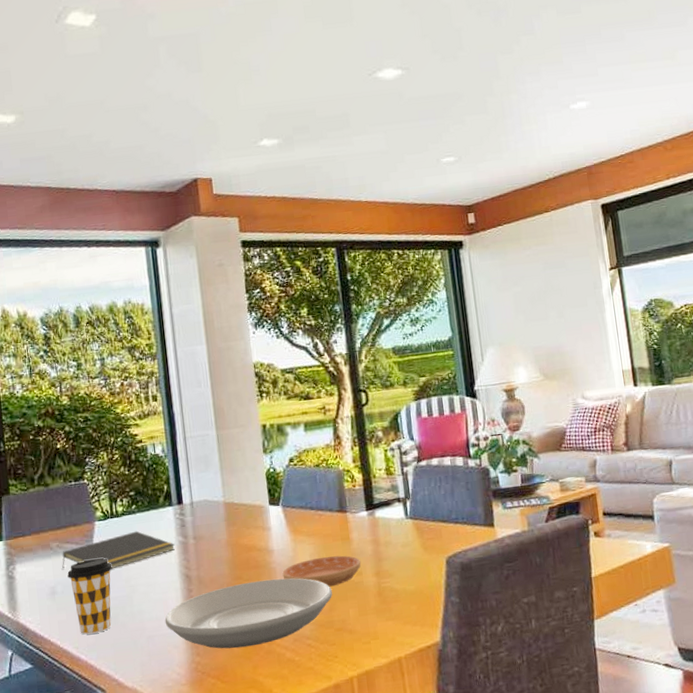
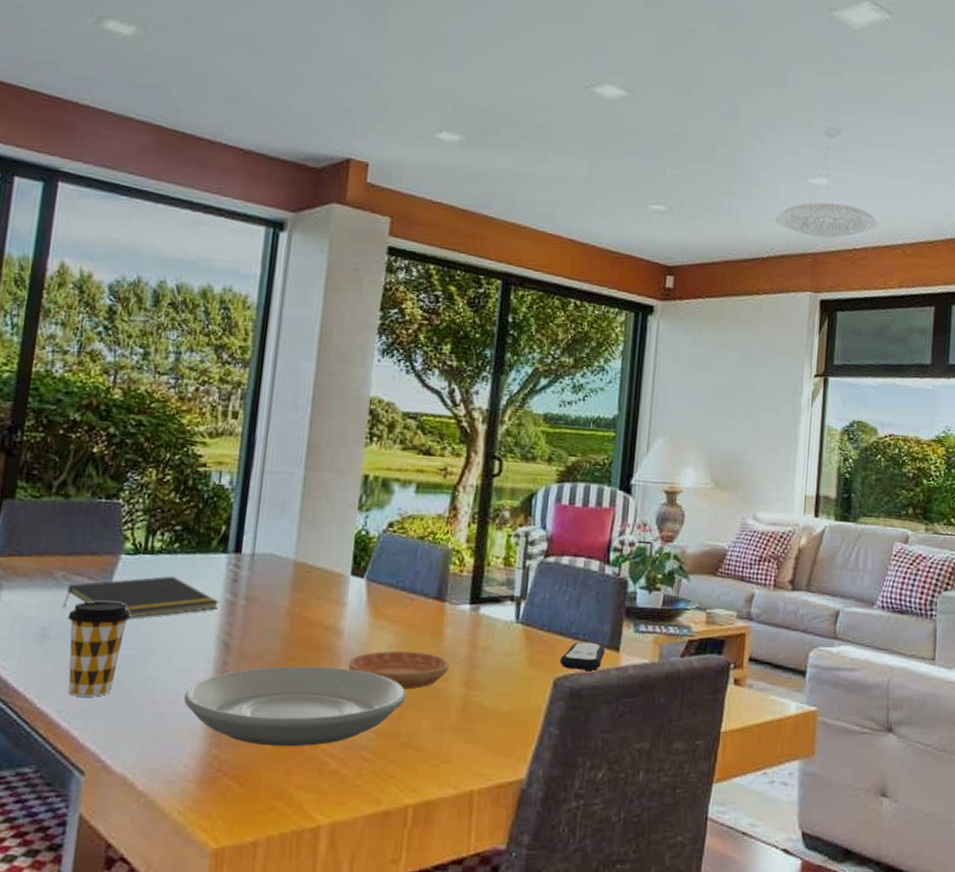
remote control: none [447,523,483,548] -> present [559,641,605,670]
pendant lamp: none [548,56,638,153] -> present [775,127,878,238]

